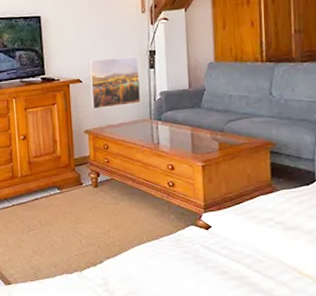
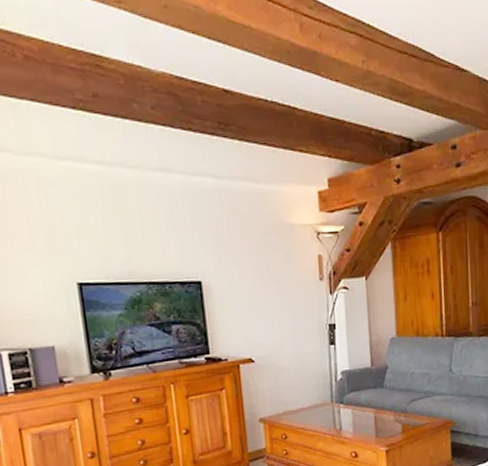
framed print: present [89,57,142,110] -> none [261,331,322,394]

